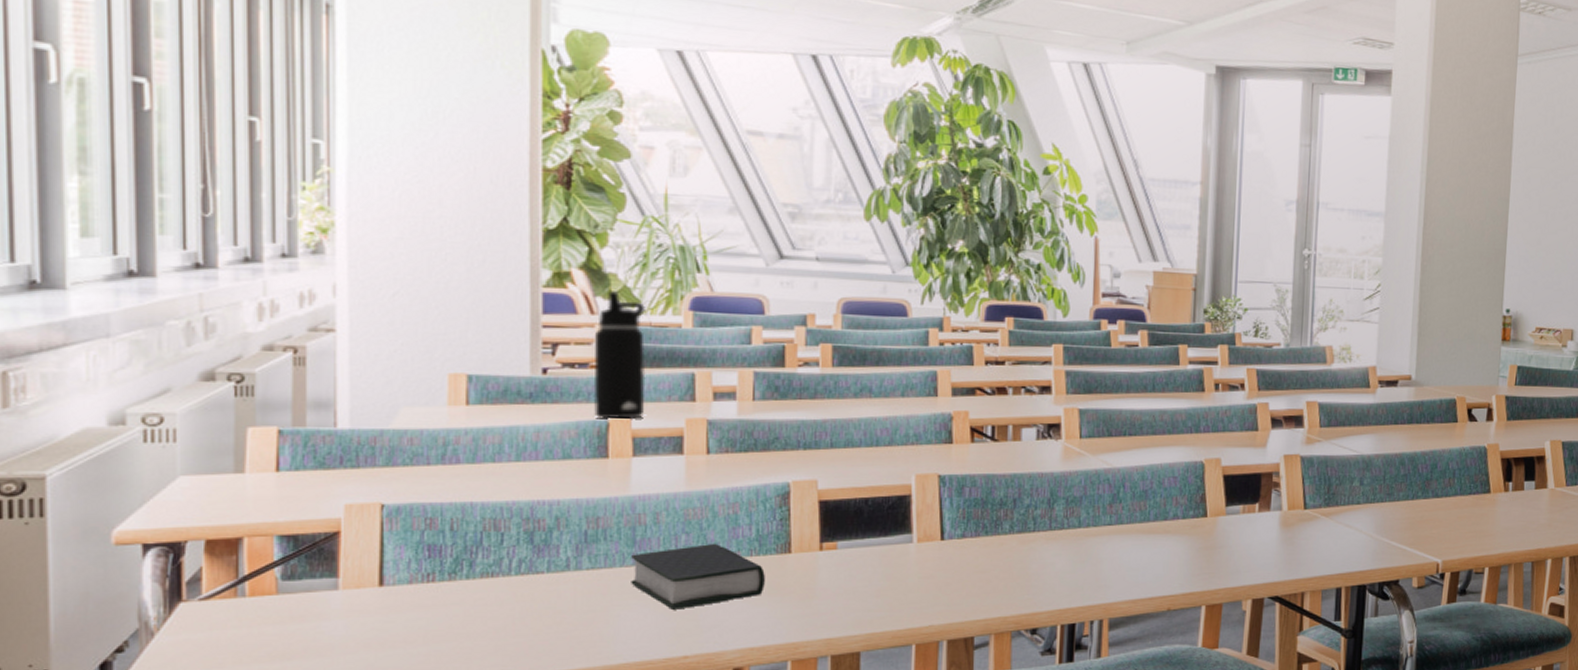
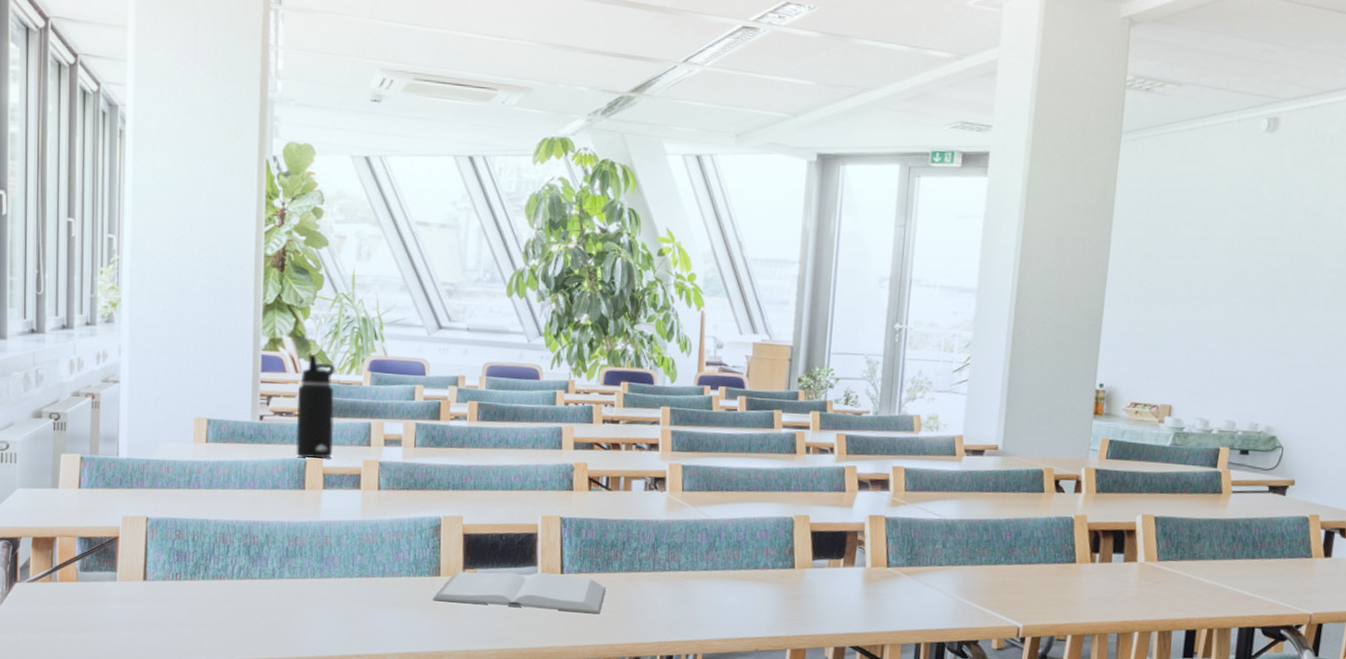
book: present [631,543,765,610] -> none [319,563,419,616]
book: none [782,539,995,584] -> present [433,571,606,613]

